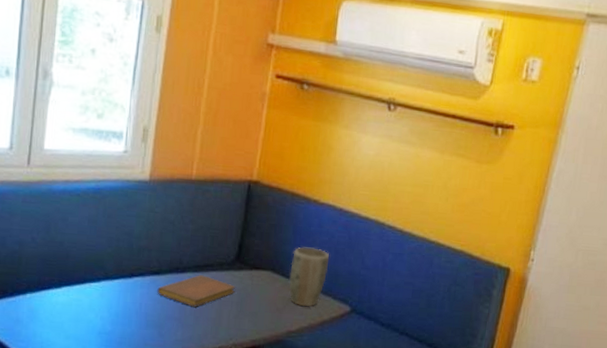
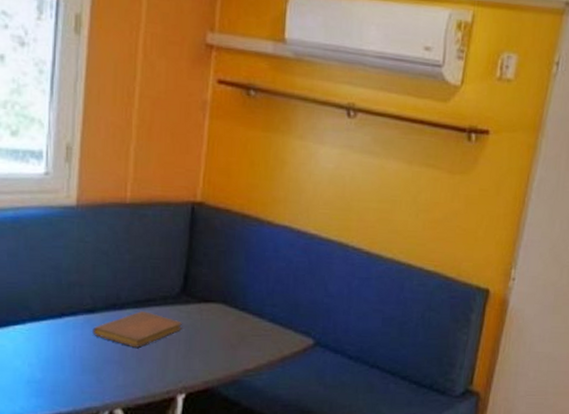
plant pot: present [289,247,330,307] -> none [243,275,288,342]

